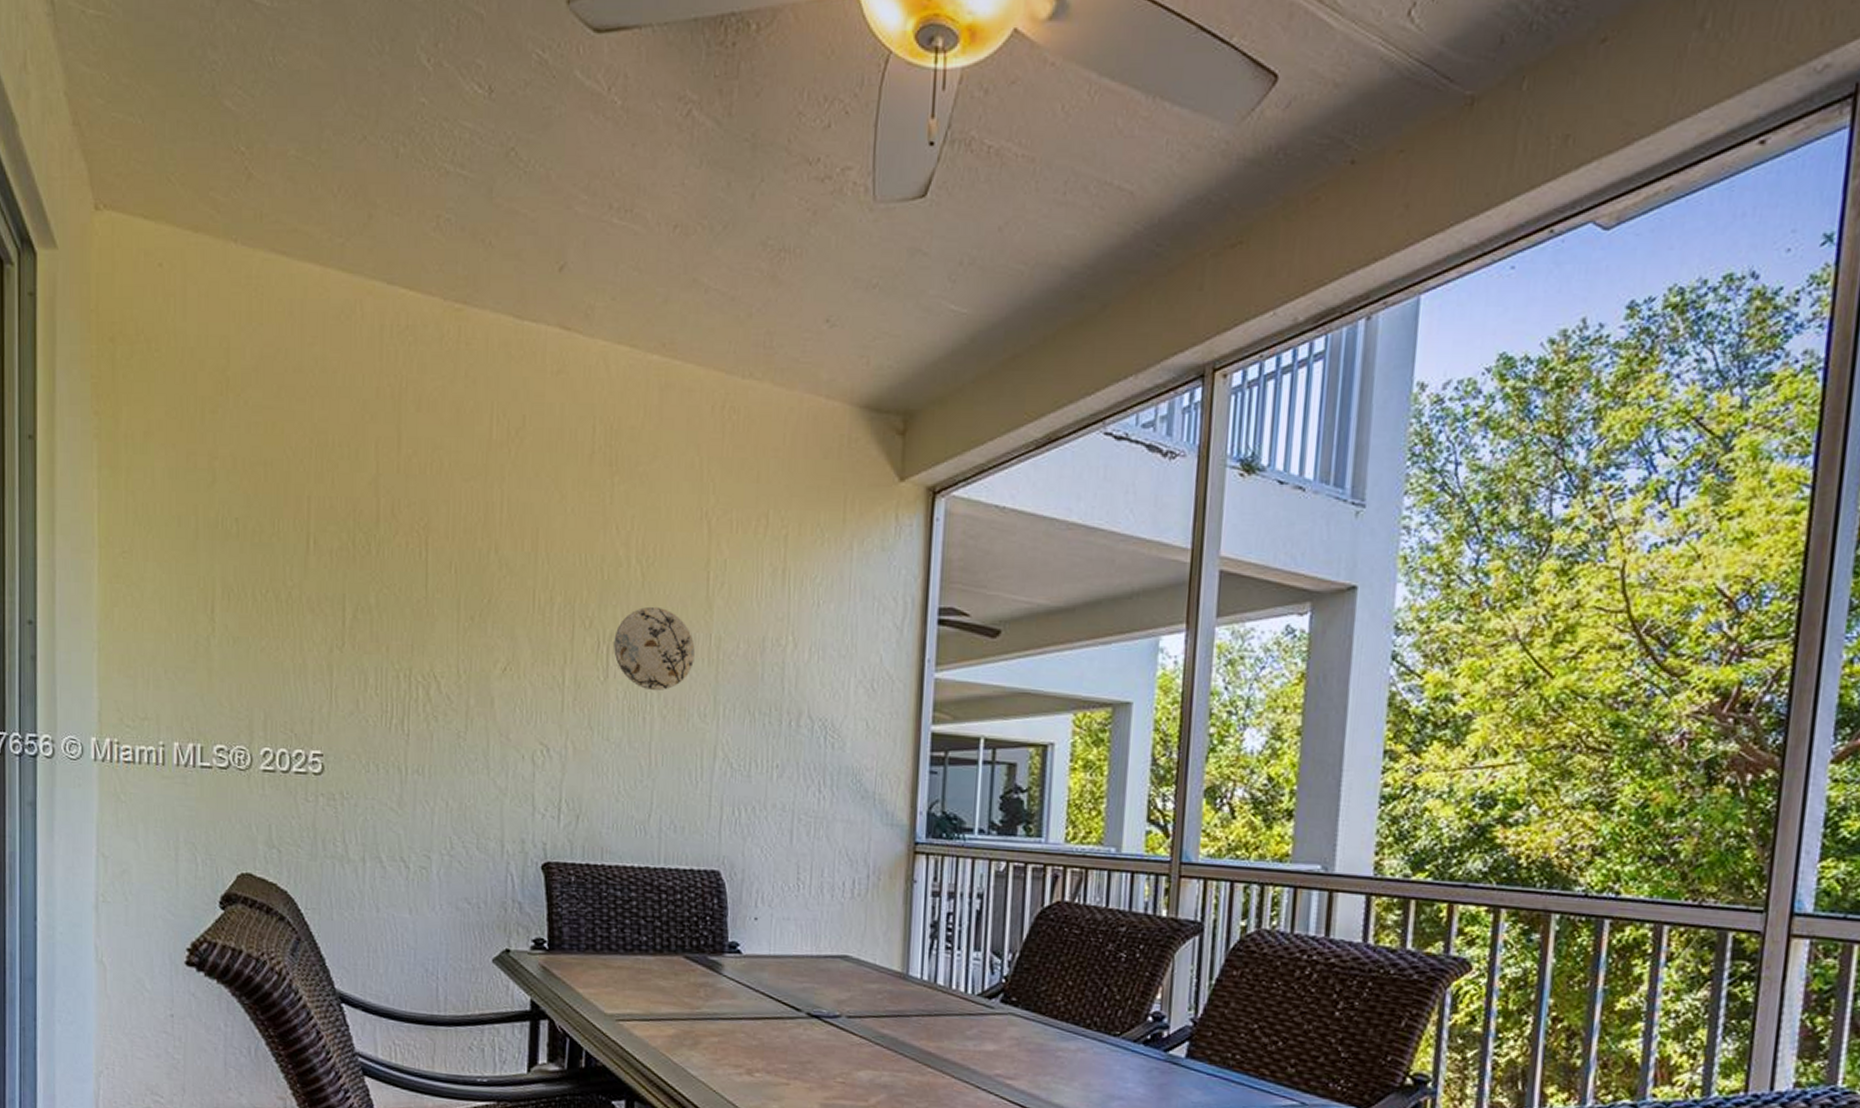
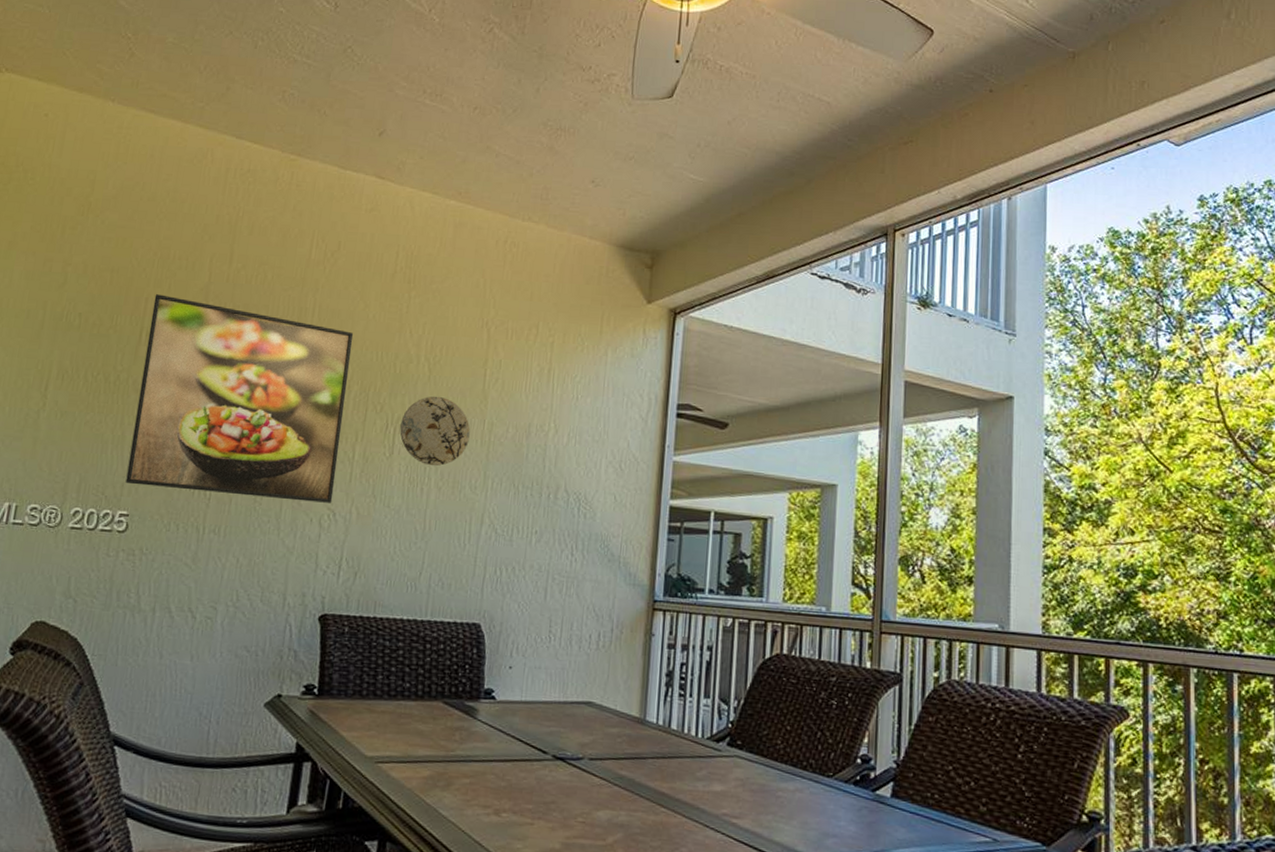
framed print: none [314,491,551,737] -> present [125,294,354,503]

